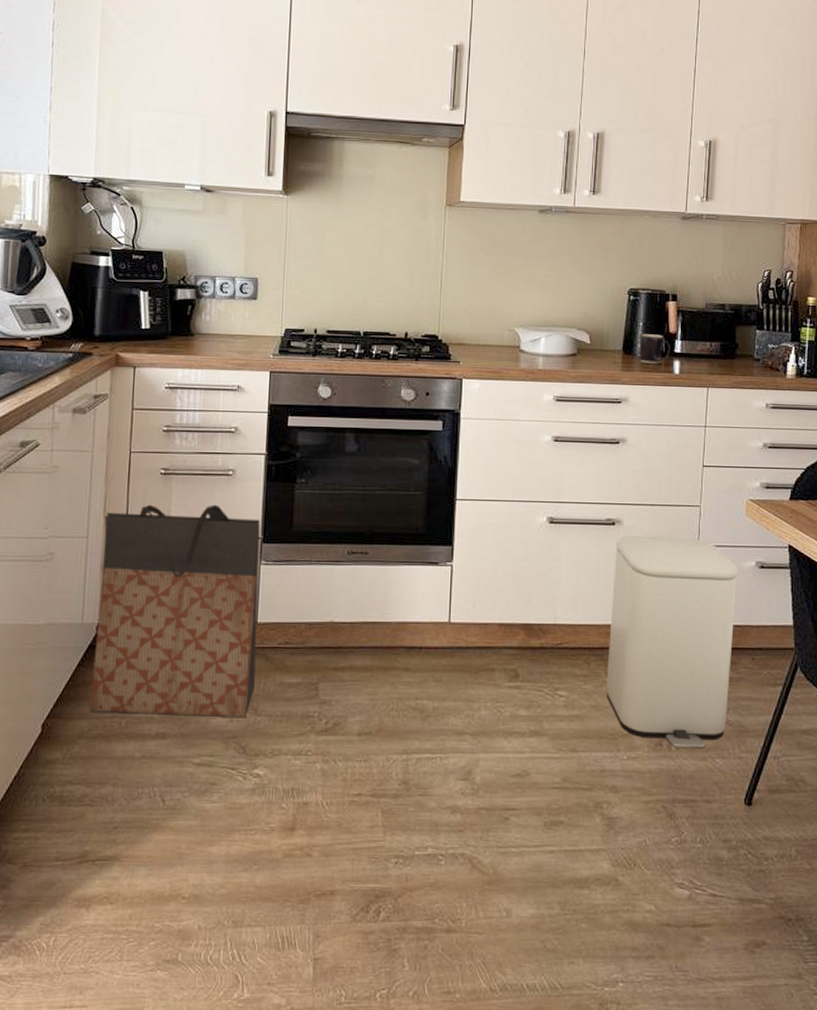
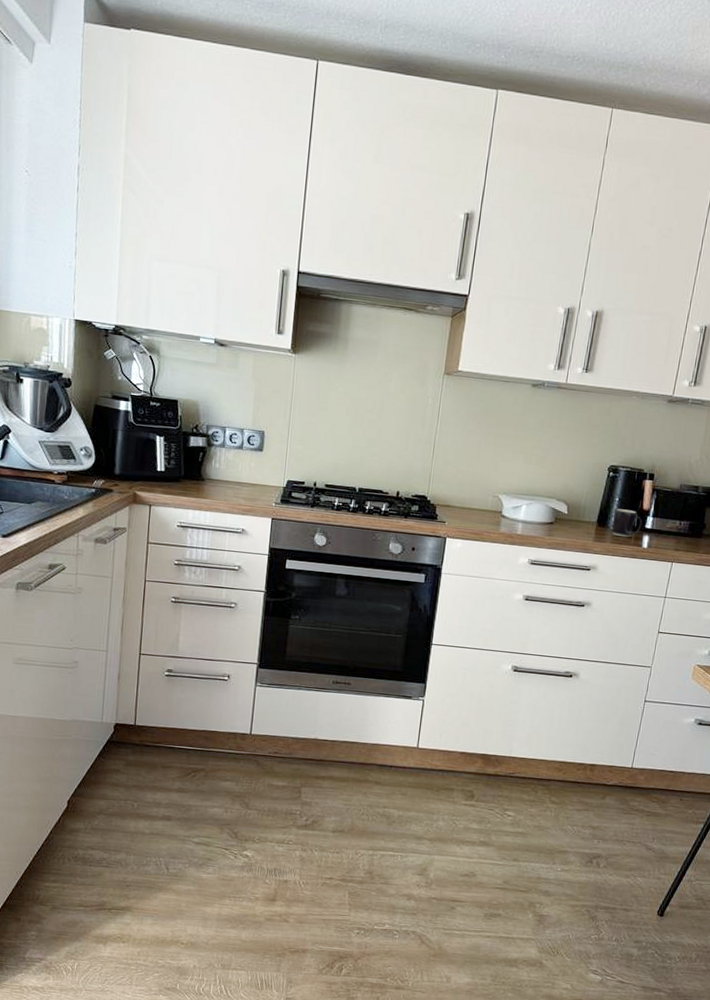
bag: present [89,504,261,717] -> none [107,628,258,810]
pedal bin: present [606,534,738,750] -> none [548,687,678,869]

